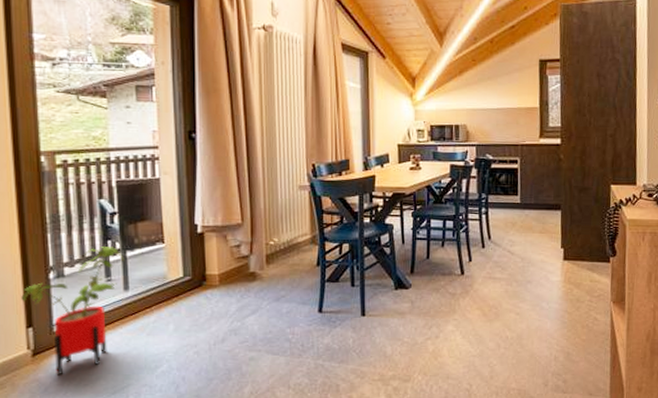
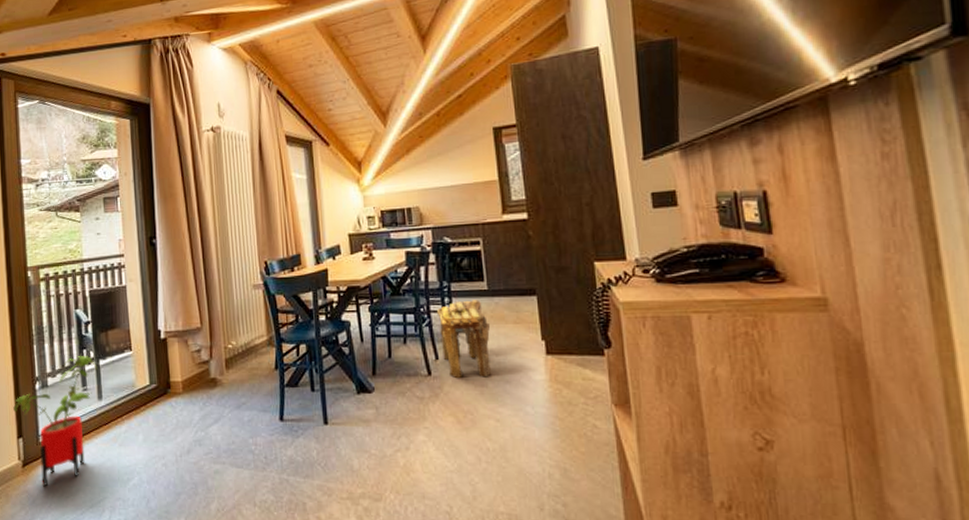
stool: none [473,211,520,279] -> present [436,300,491,379]

